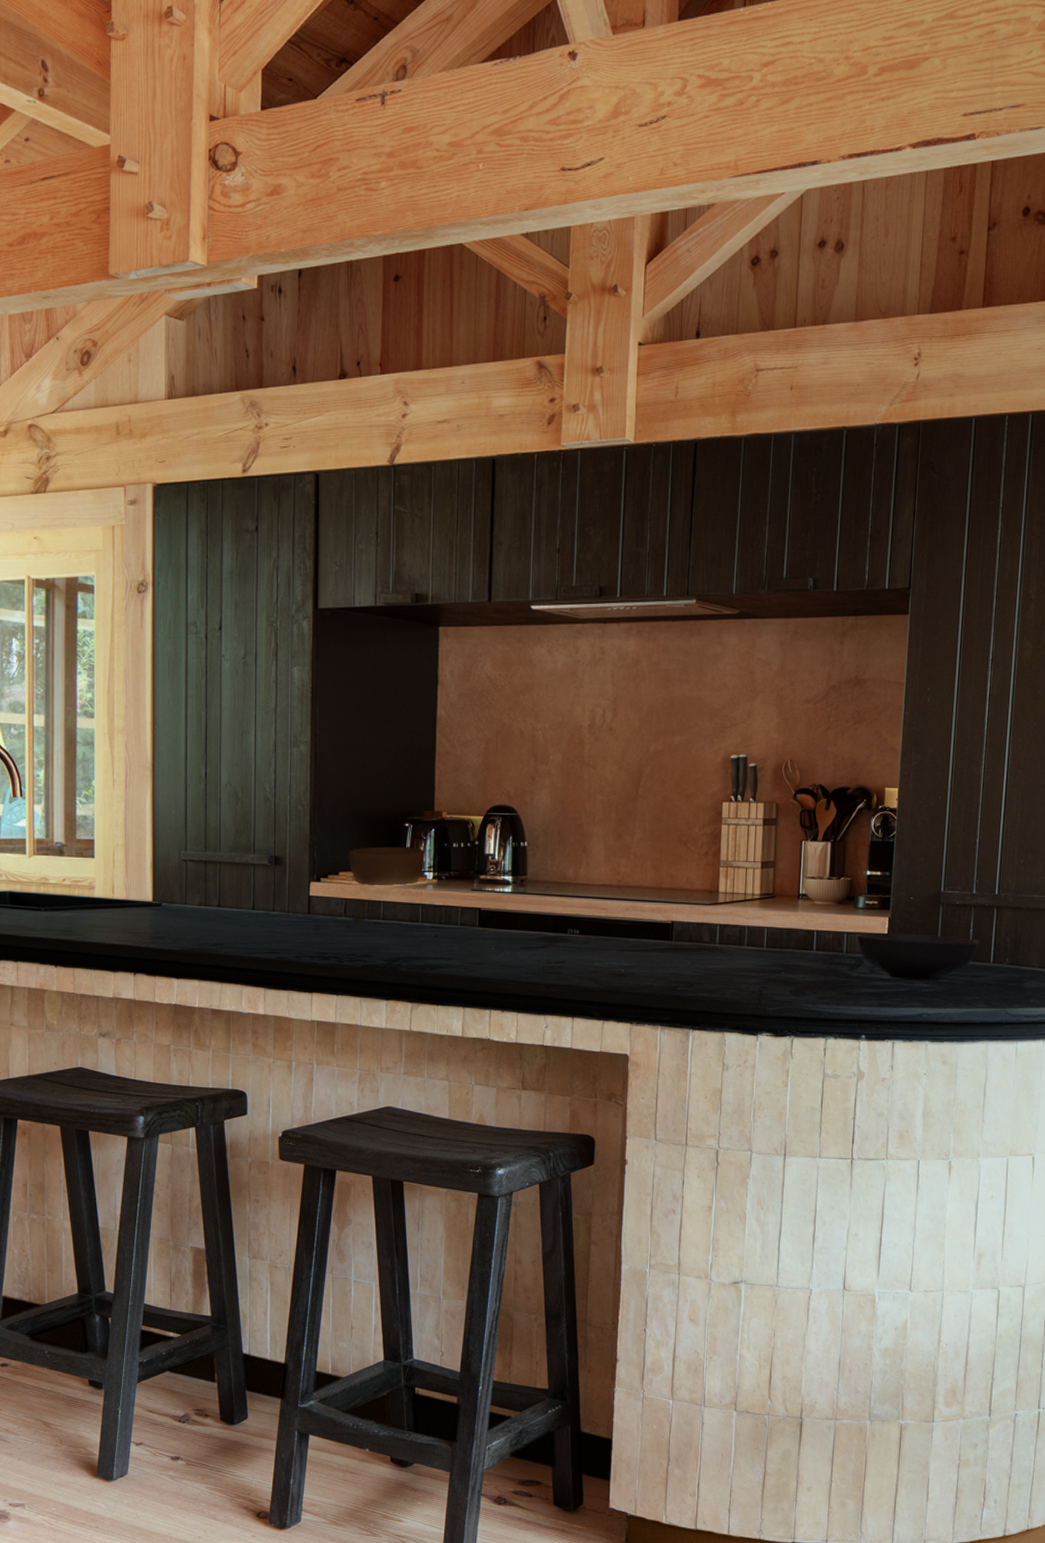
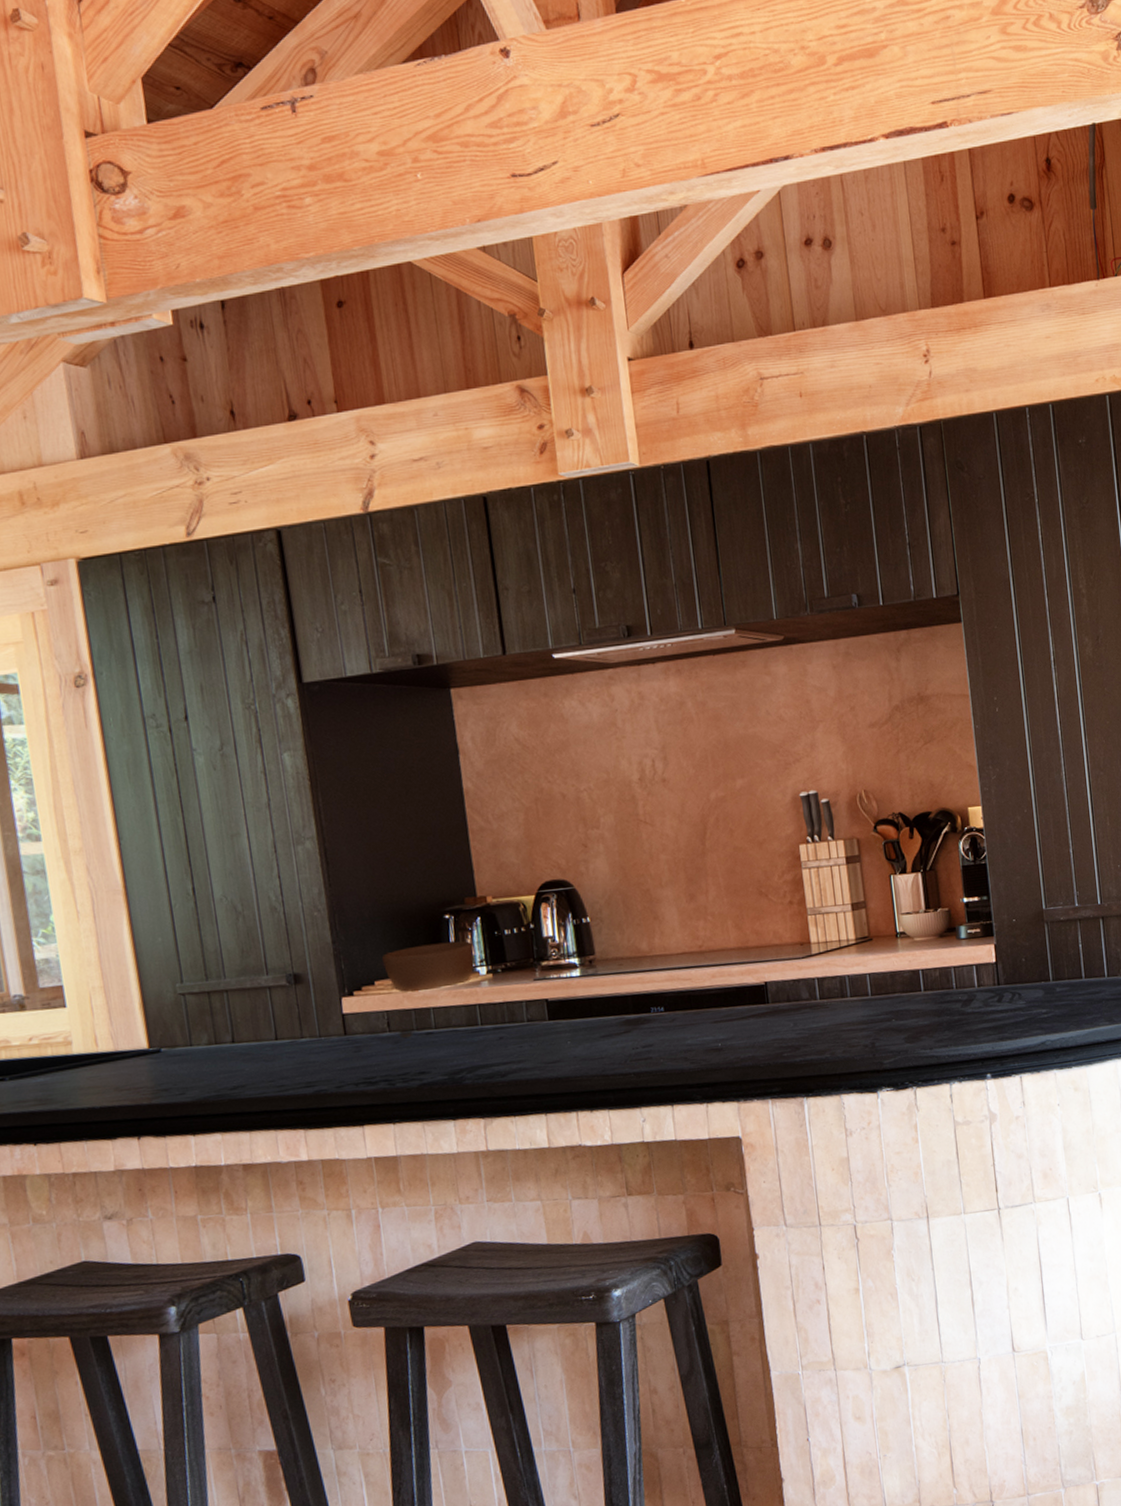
bowl: present [856,932,980,981] -> none [964,954,1091,1008]

